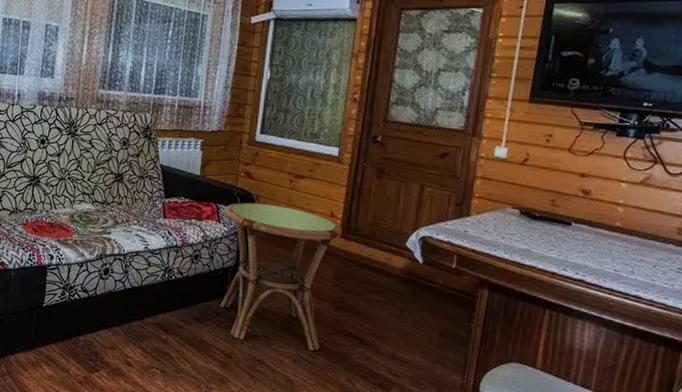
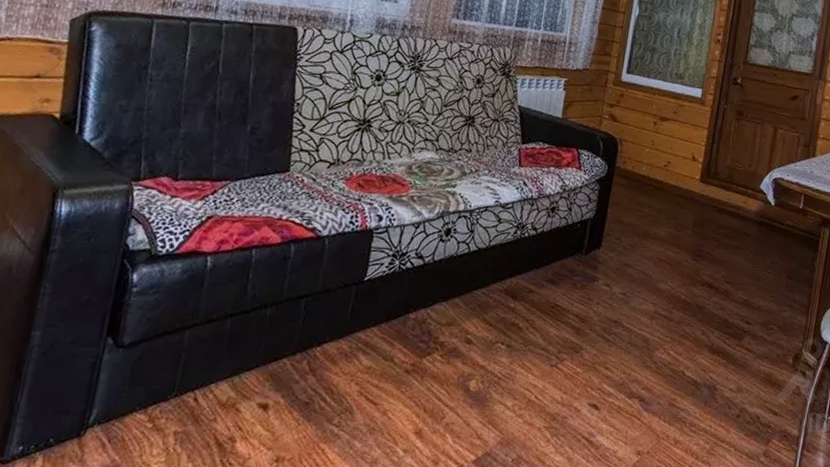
side table: present [220,202,343,351] -> none [576,147,703,306]

